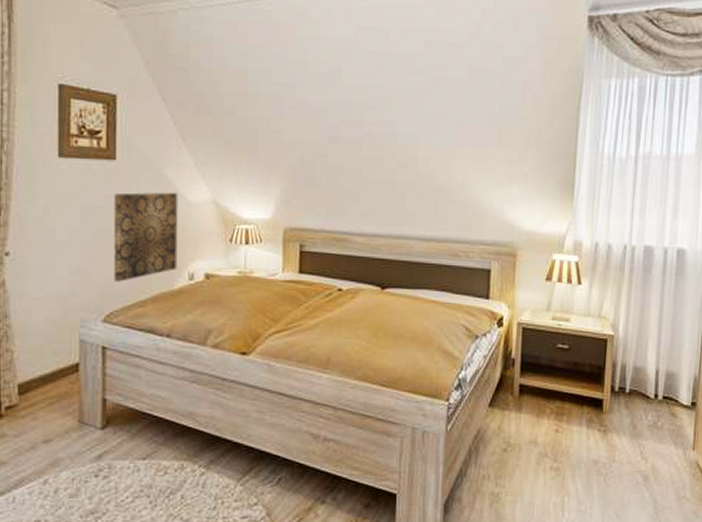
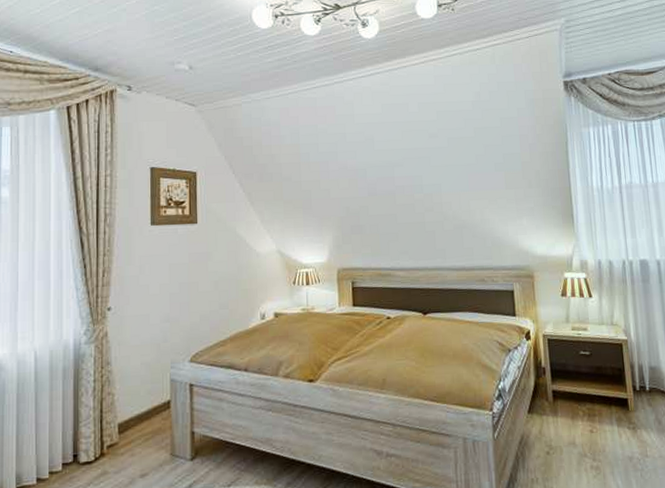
wall art: present [114,192,178,282] -> none [197,246,251,326]

